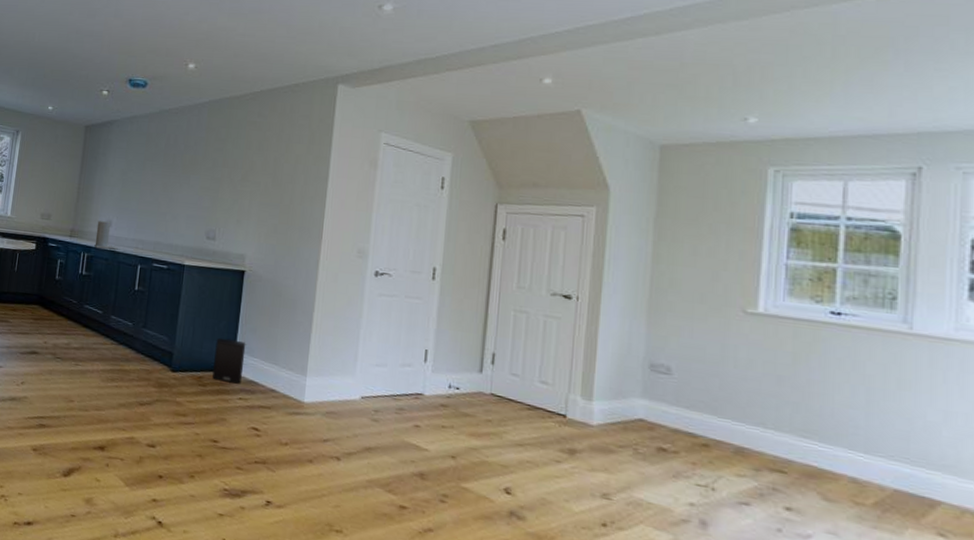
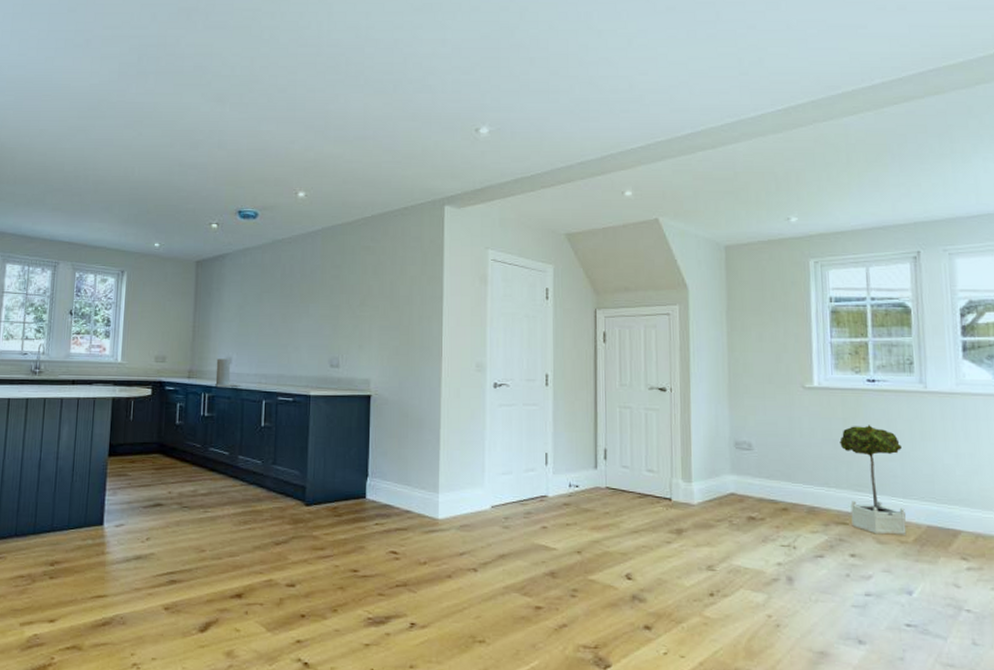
pedal bin: present [212,338,246,384] -> none [347,465,378,510]
potted tree: none [785,362,869,498] -> present [839,425,907,537]

